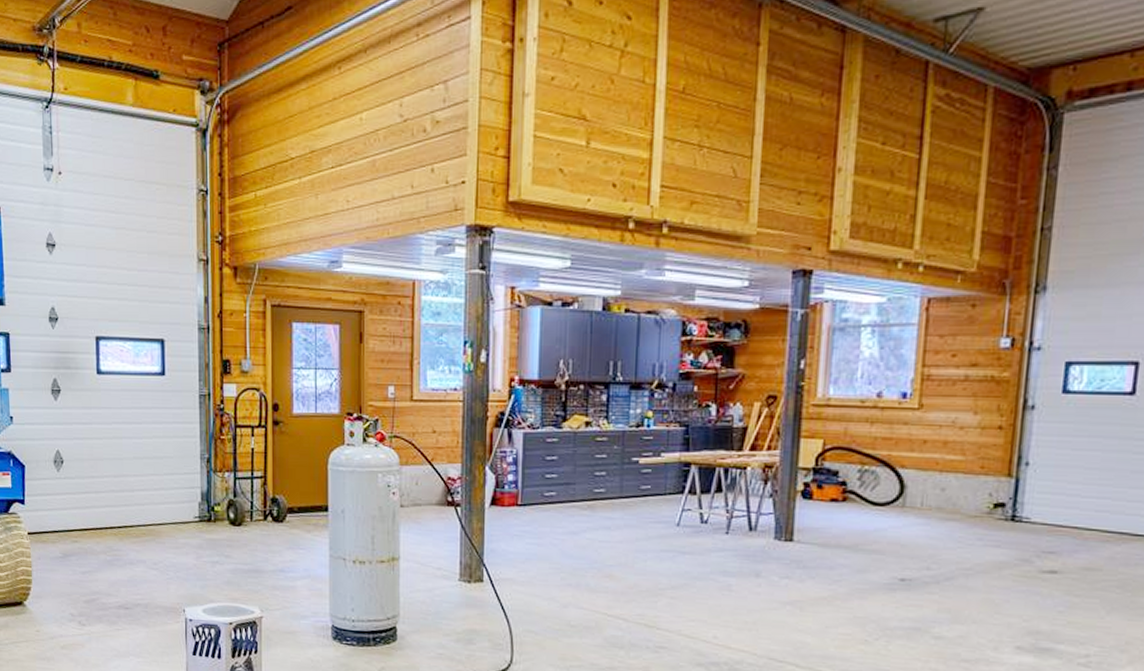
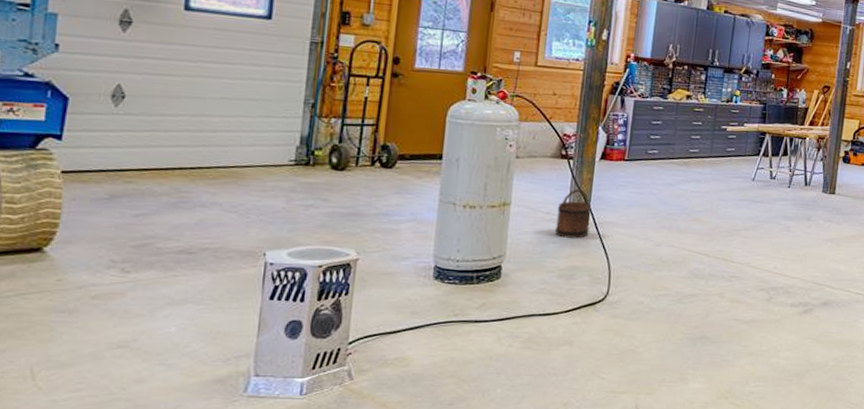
bucket: none [449,540,485,598] -> present [555,189,592,239]

